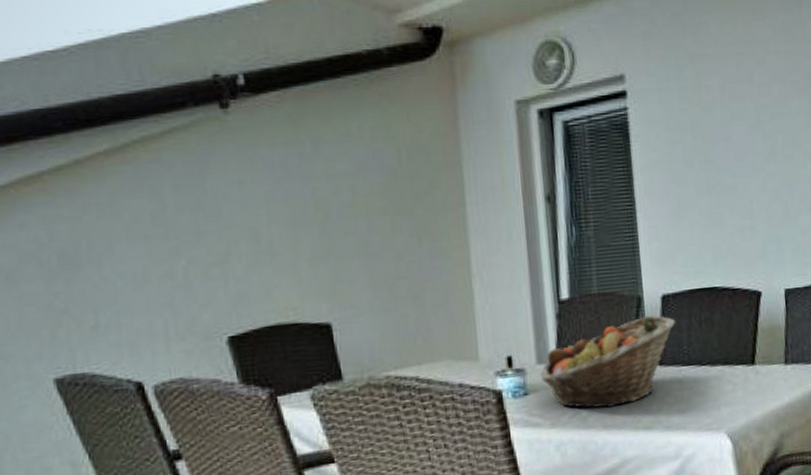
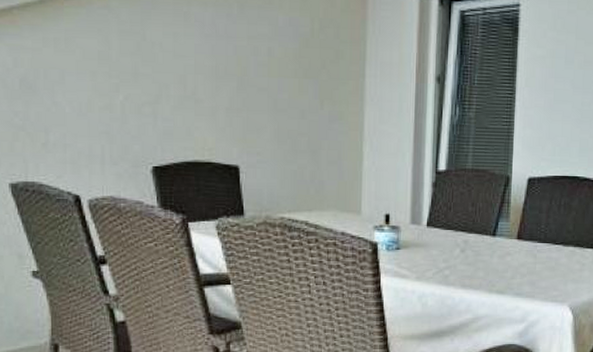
fruit basket: present [540,315,676,409] -> none [412,194,538,270]

